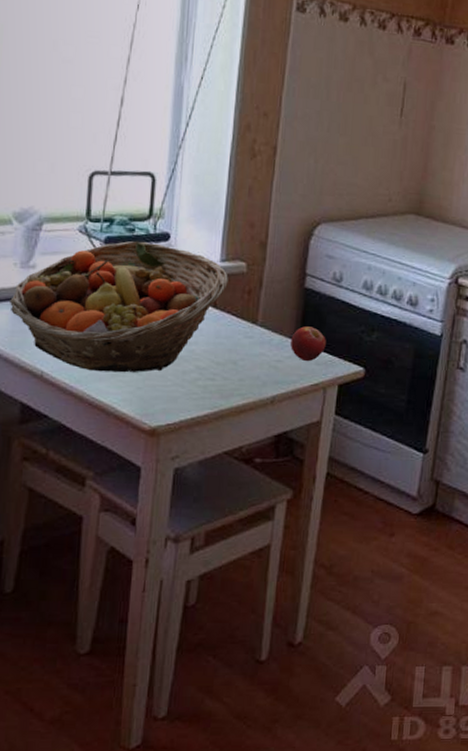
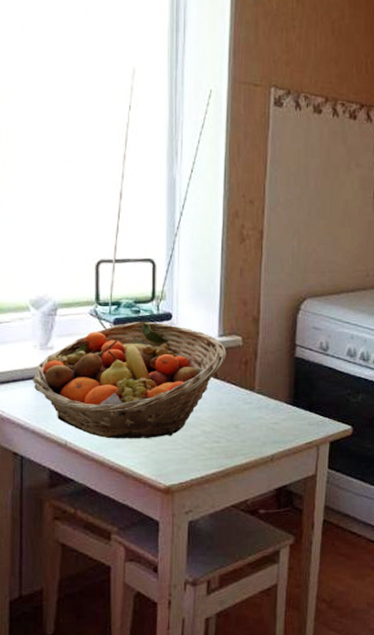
fruit: present [290,326,326,362] -> none [284,391,317,423]

